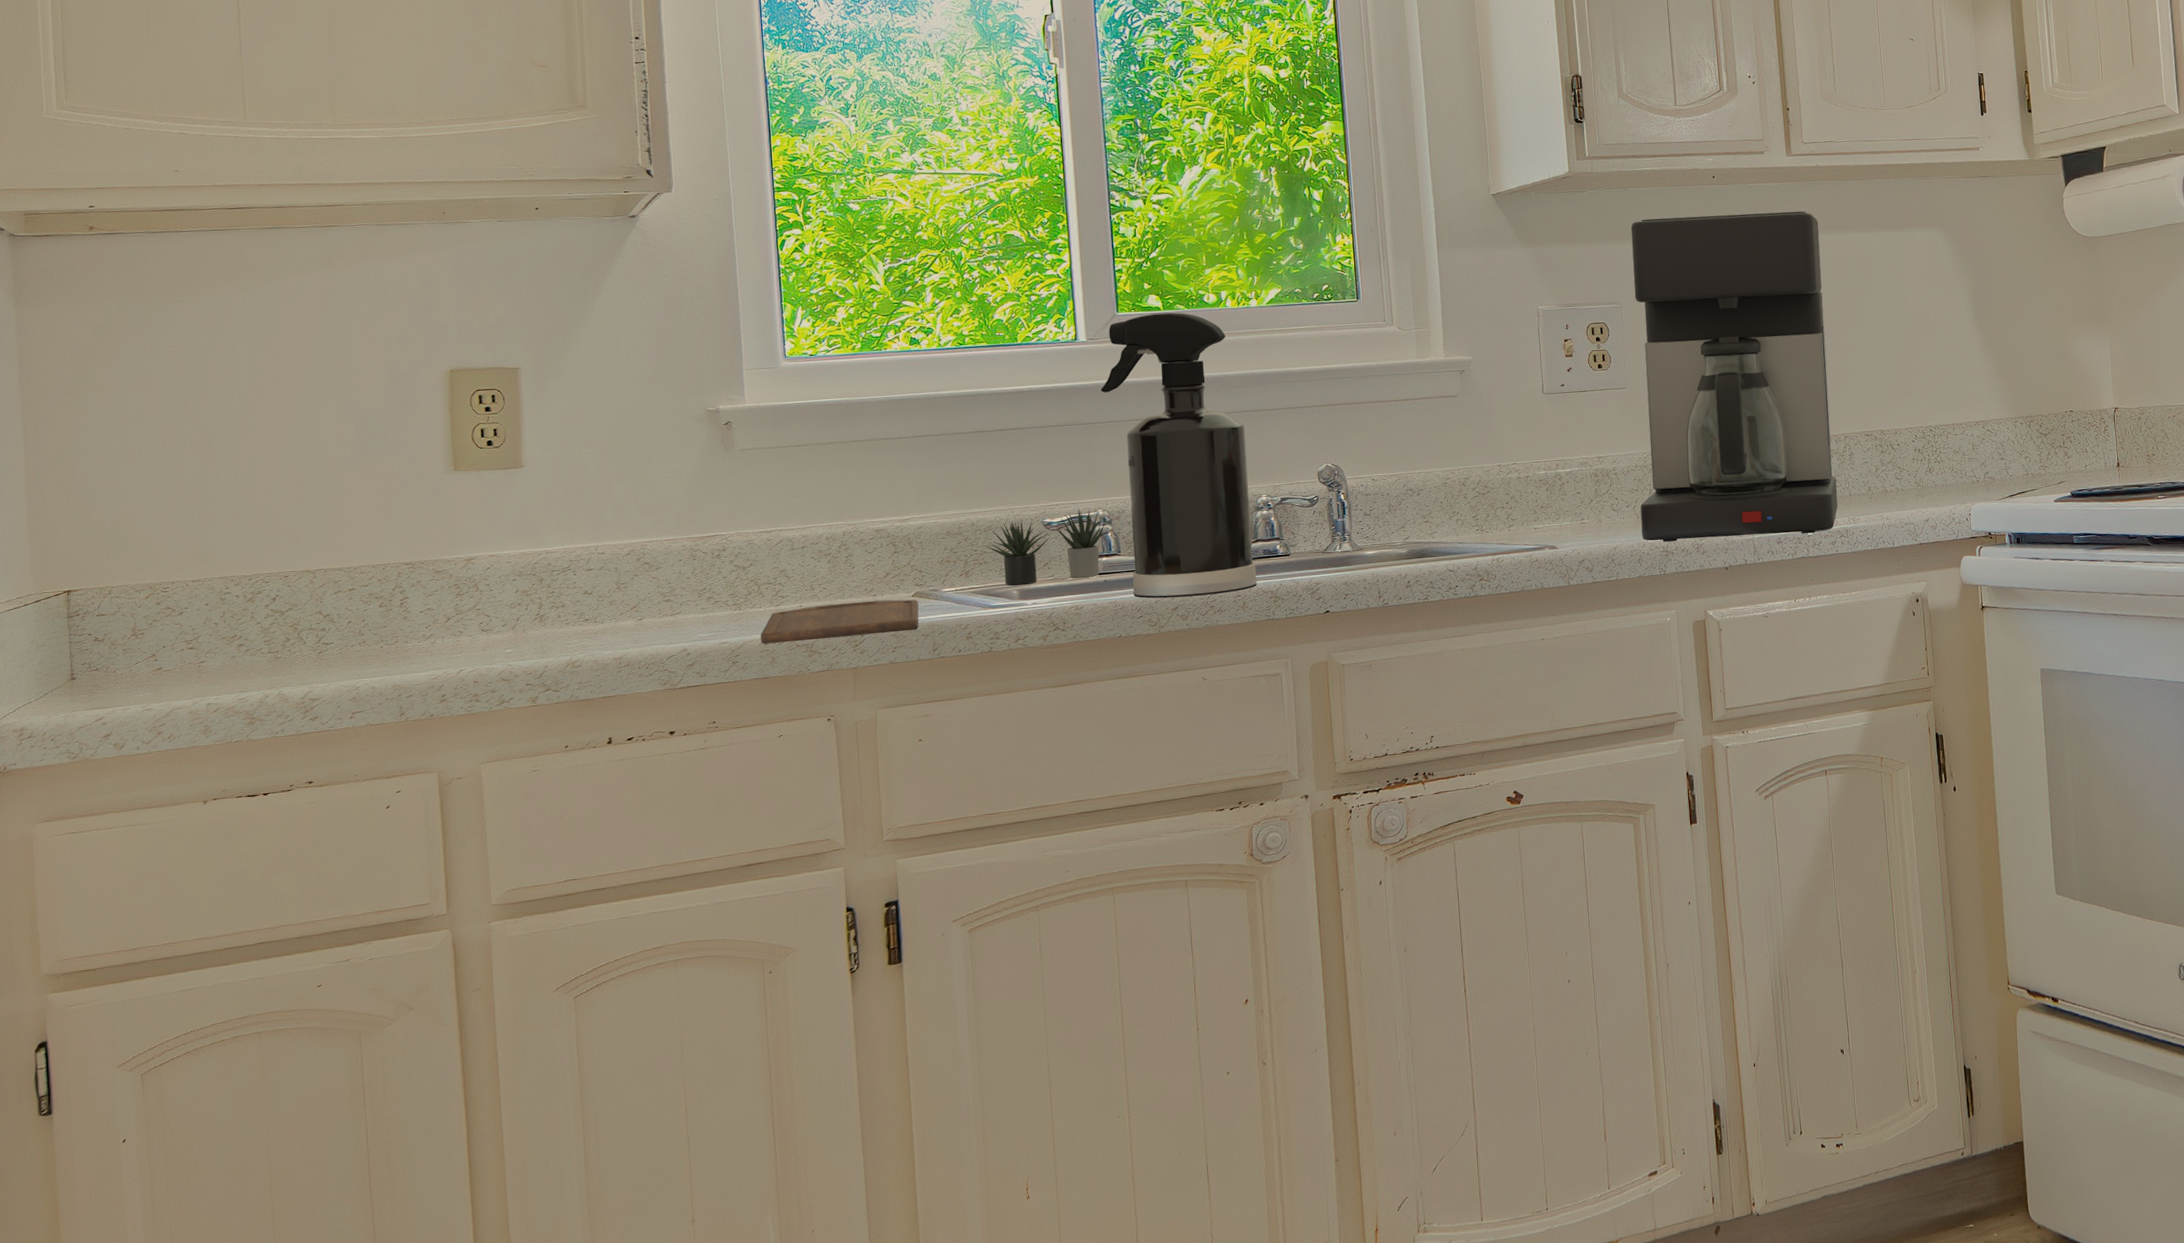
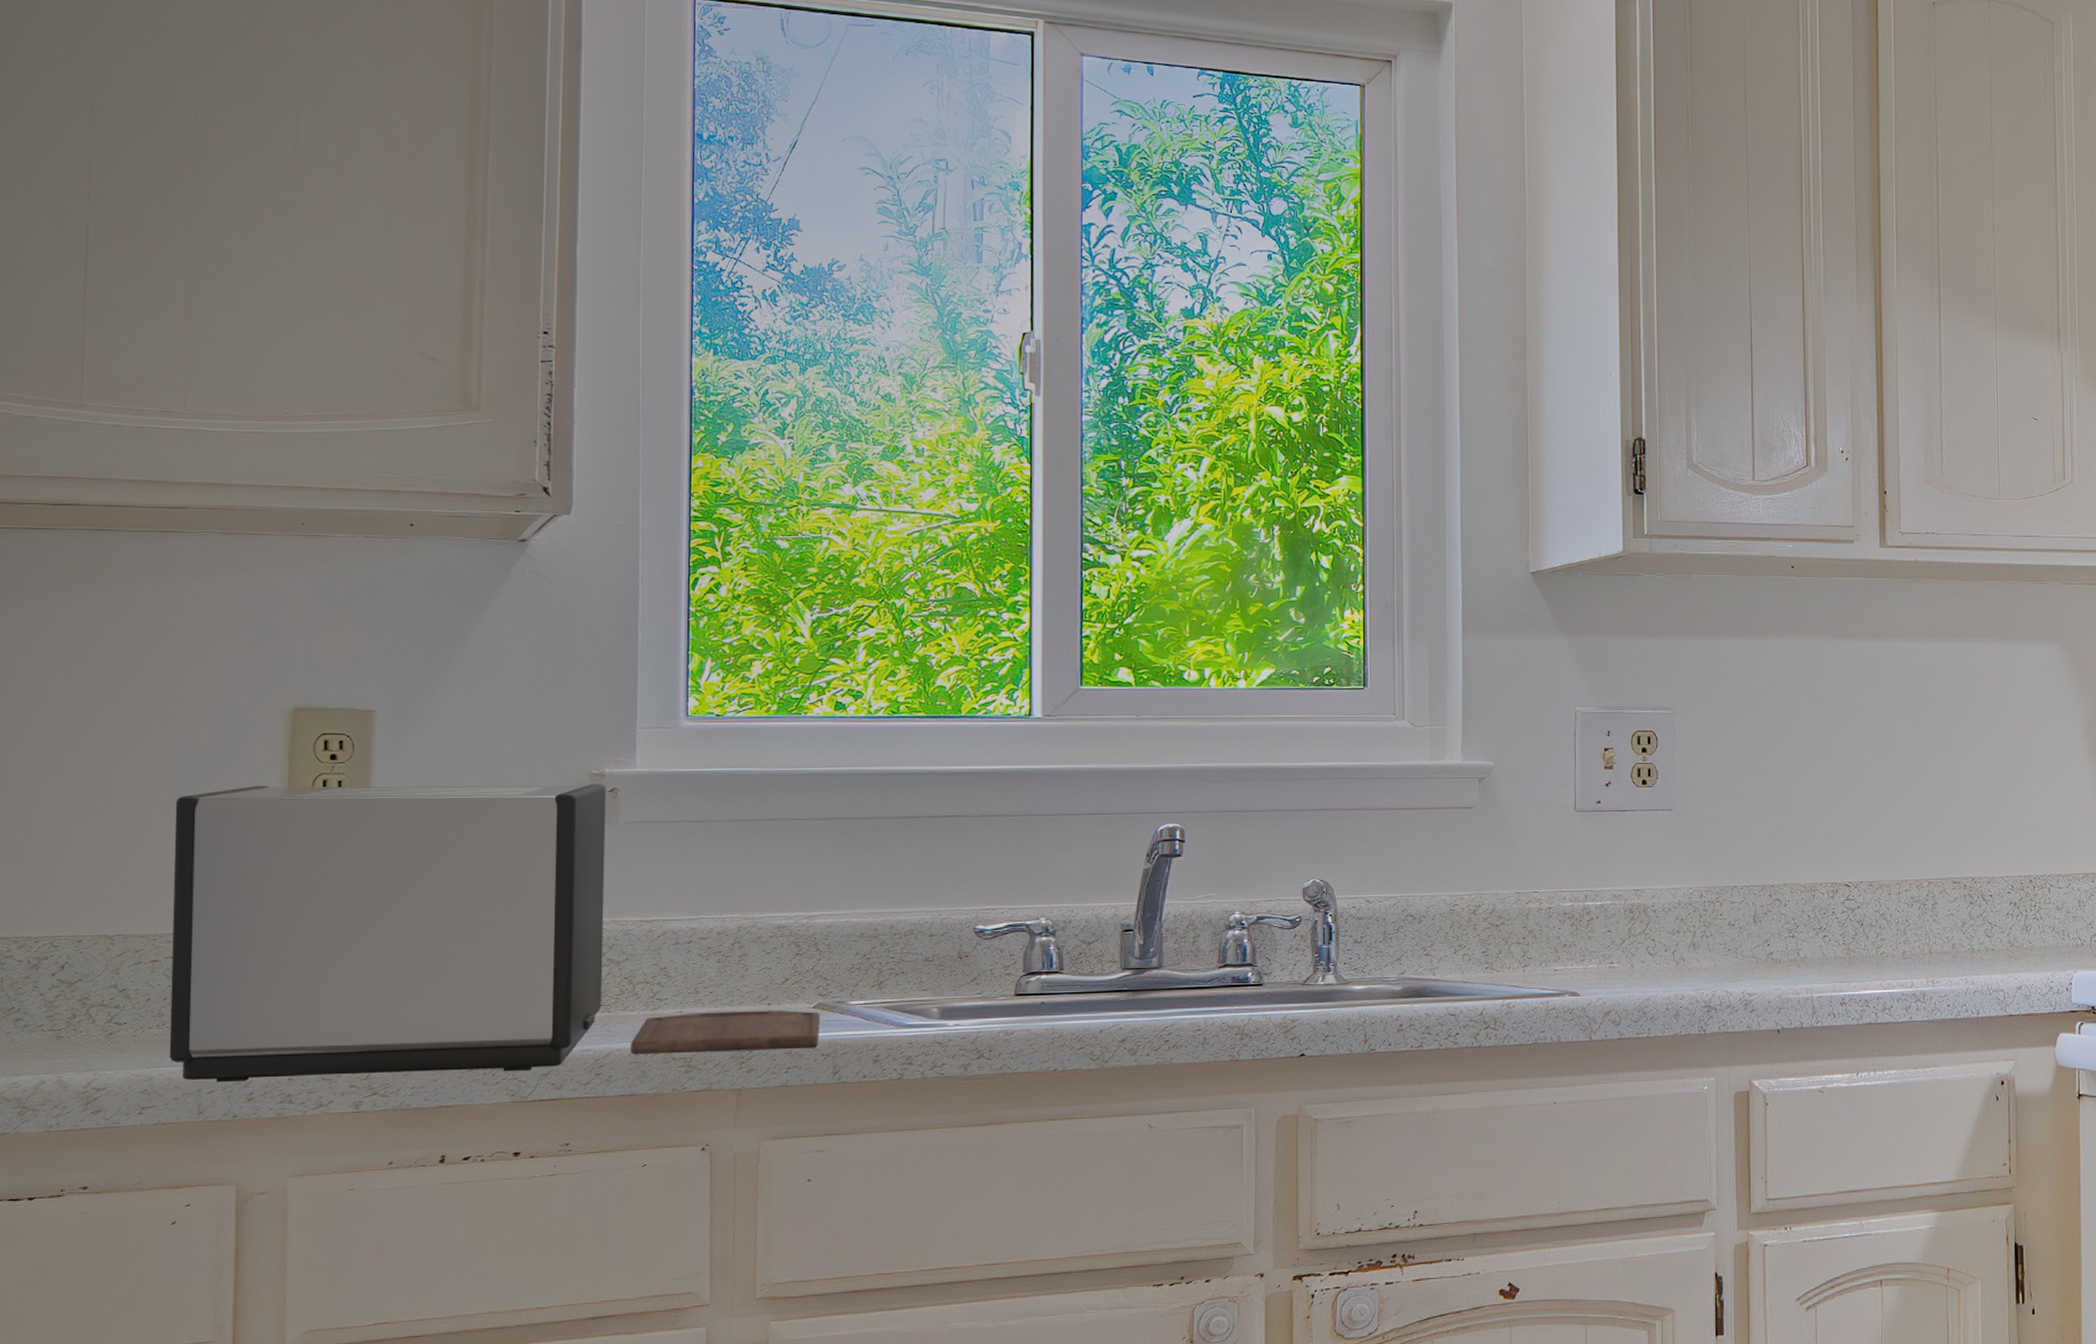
toaster: none [357,418,734,688] -> present [169,784,606,1082]
succulent plant: present [985,508,1114,587] -> none [904,914,1057,1003]
spray bottle: present [1101,312,1257,599] -> none [1055,689,1222,1028]
coffee maker: present [1630,211,1838,542] -> none [1681,611,1916,996]

